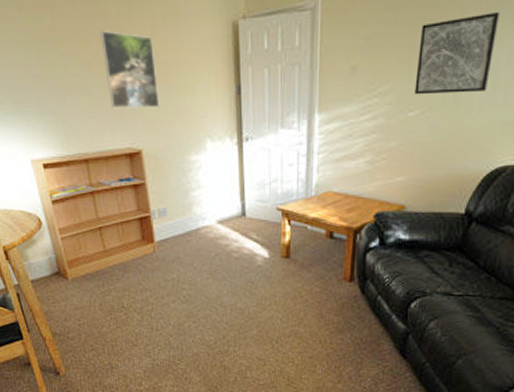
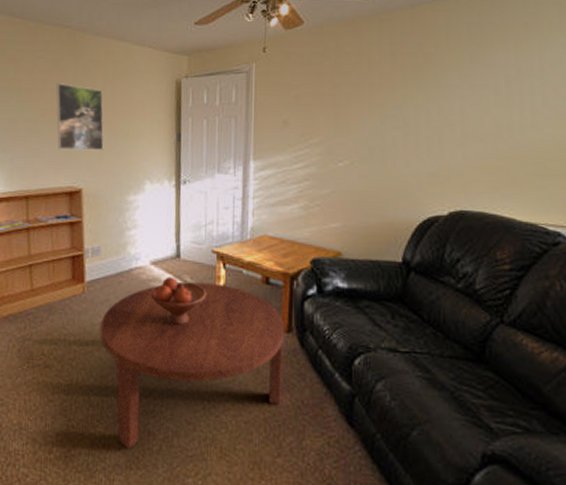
coffee table: none [173,239,347,381] -> present [100,282,285,449]
fruit bowl: none [219,234,273,278] -> present [150,276,207,325]
wall art: present [414,11,500,95] -> none [343,79,414,147]

